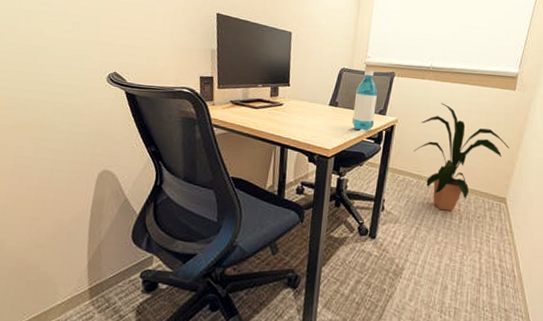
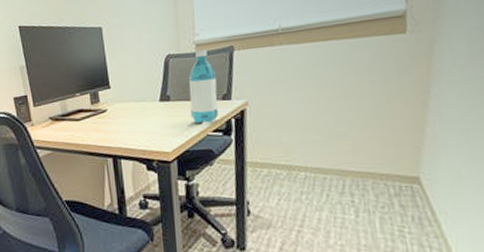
house plant: present [413,102,510,211] -> none [275,70,413,205]

